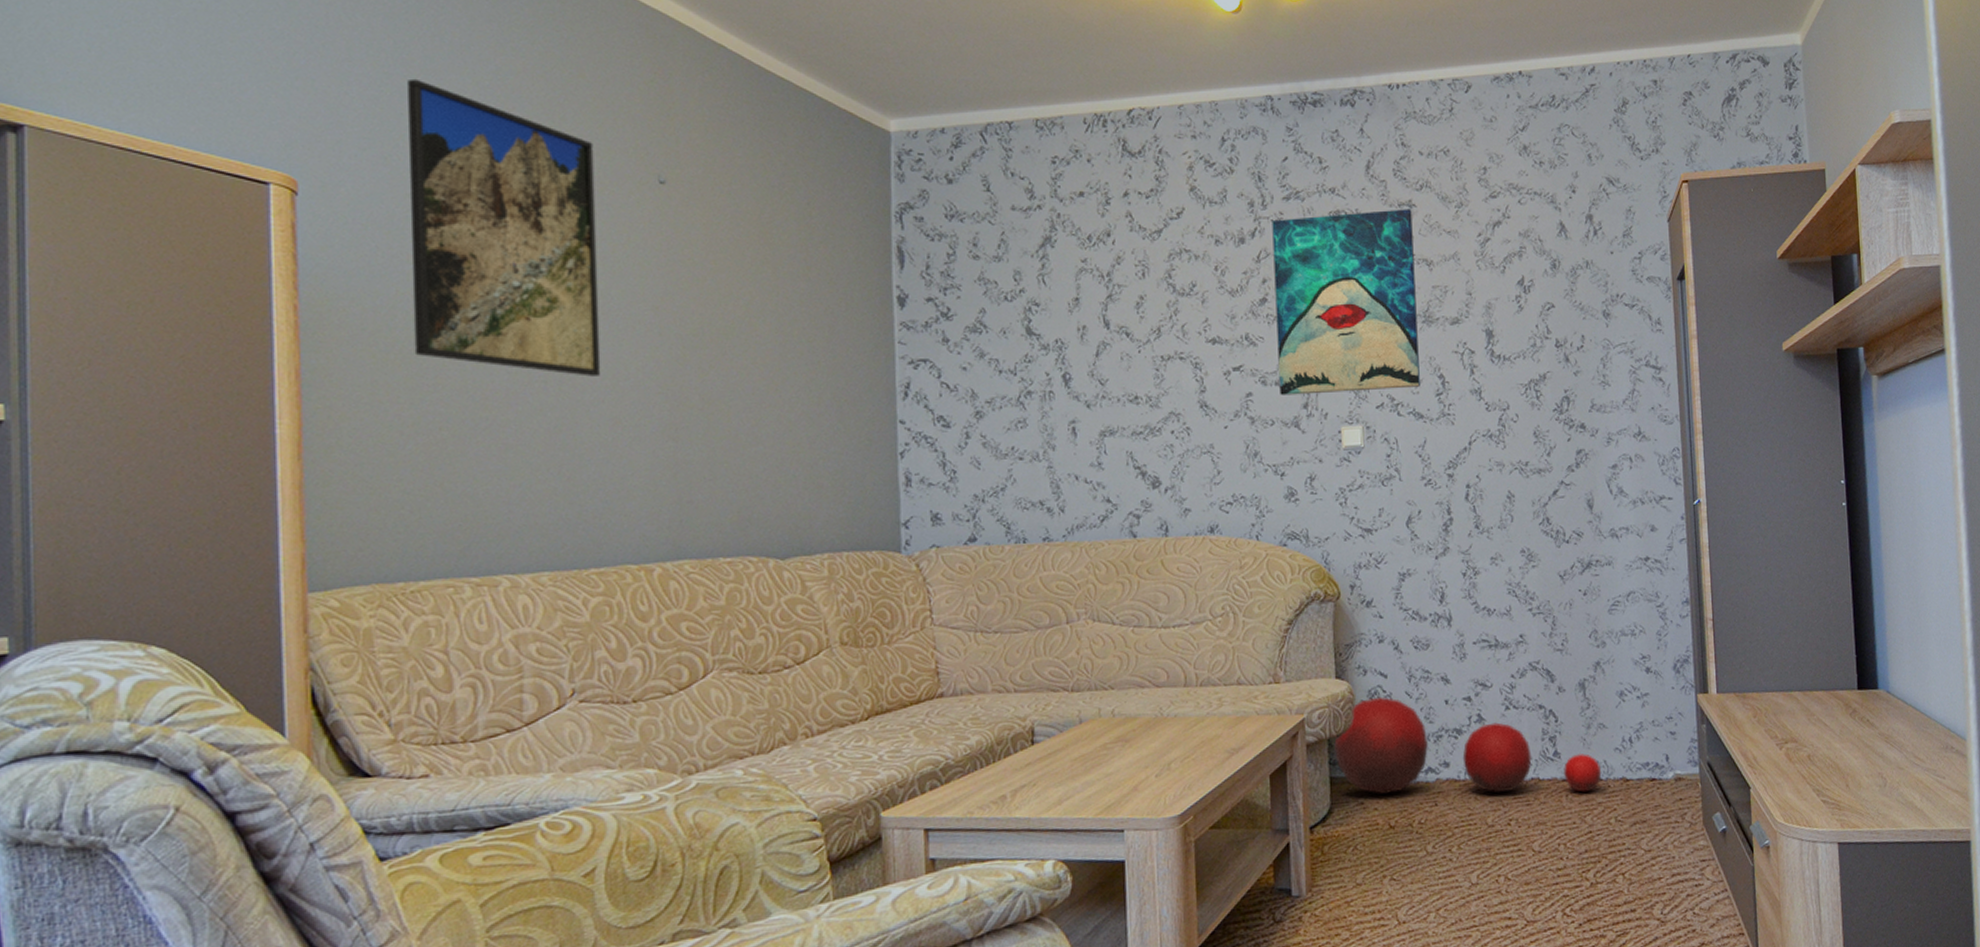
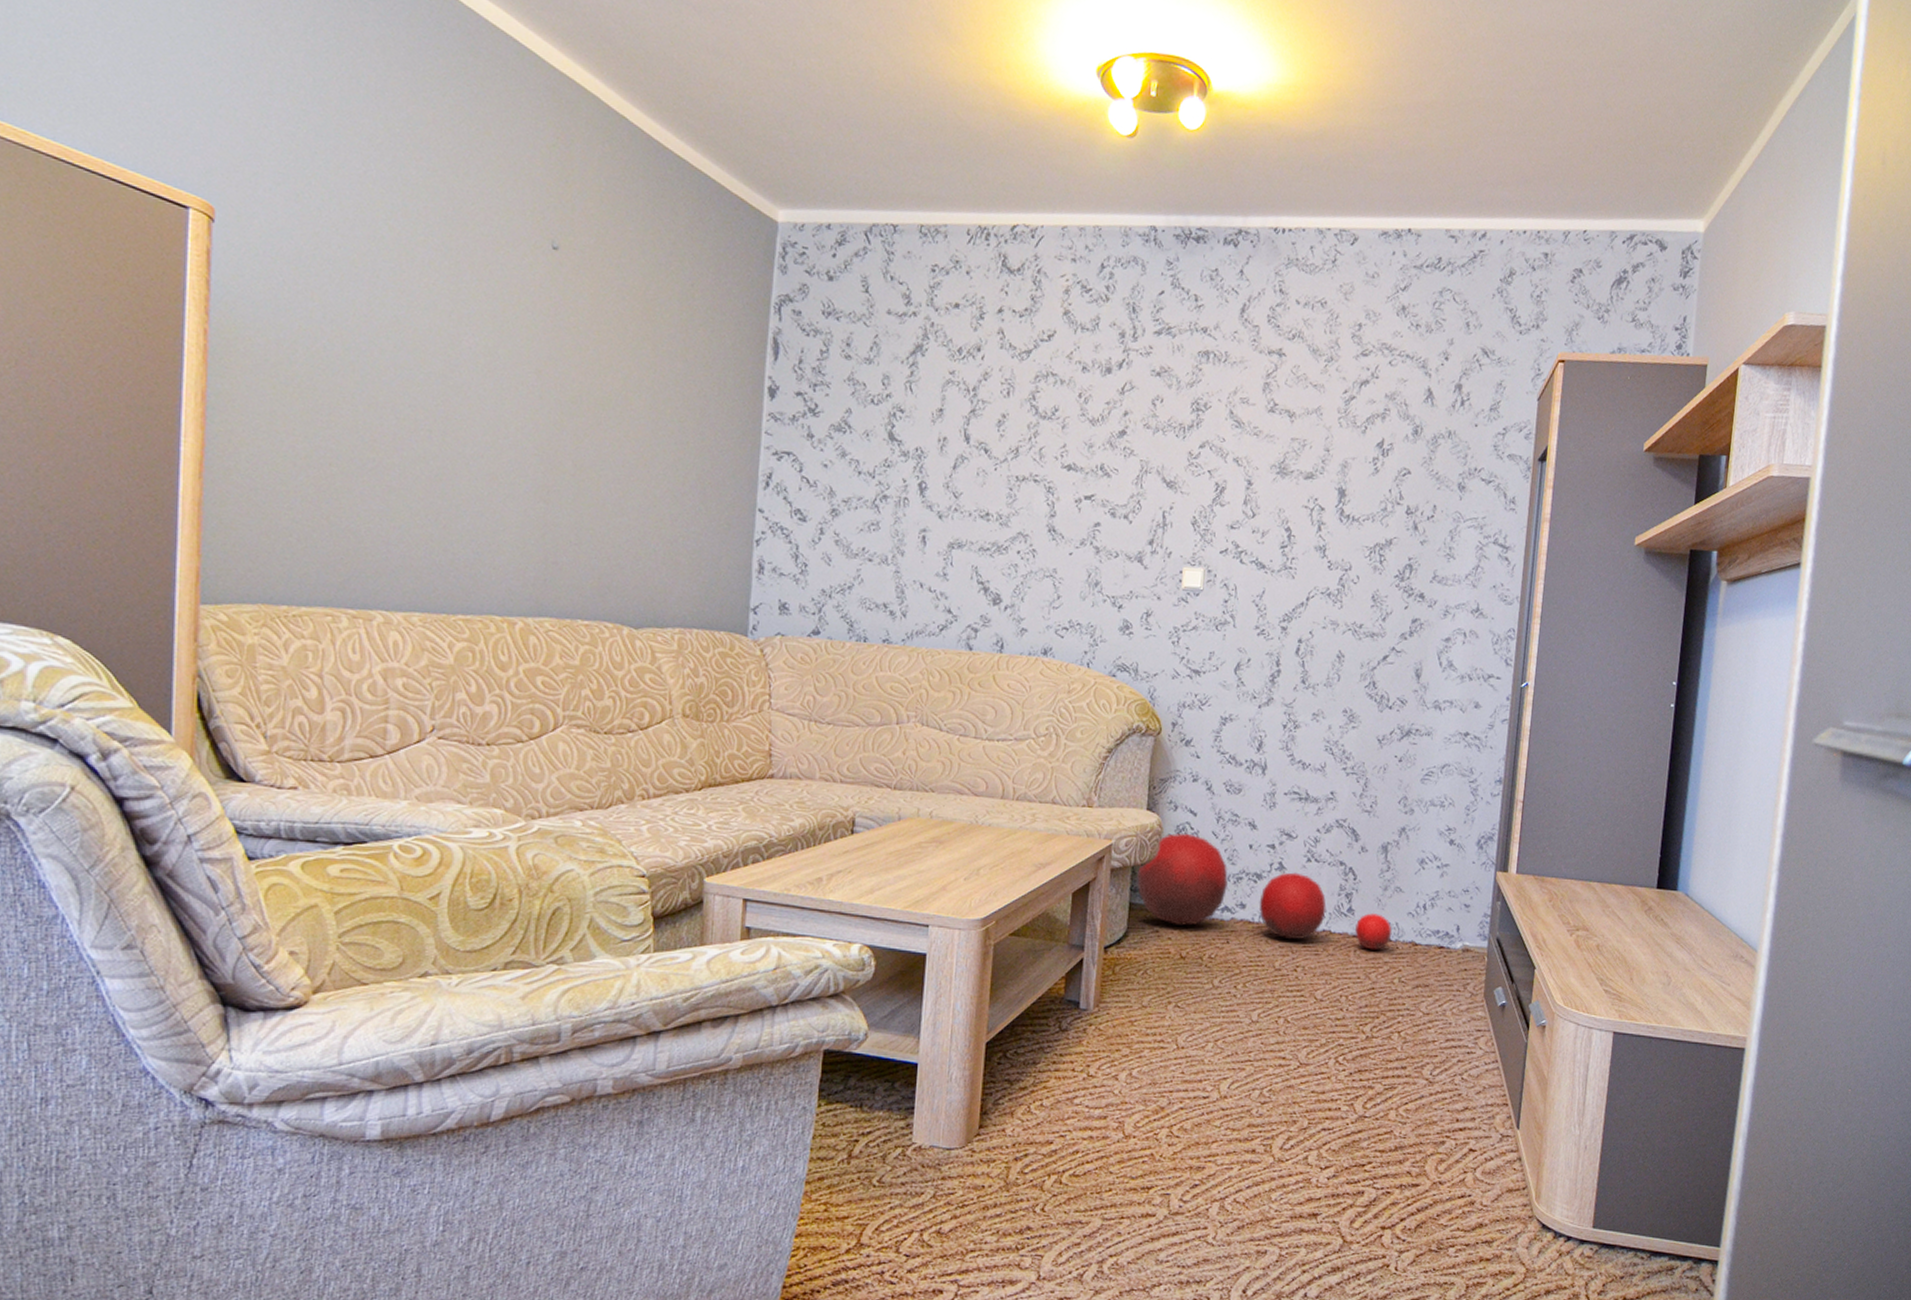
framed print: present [408,78,601,377] -> none [311,118,493,432]
wall art: present [1272,209,1420,395] -> none [1127,353,1281,537]

